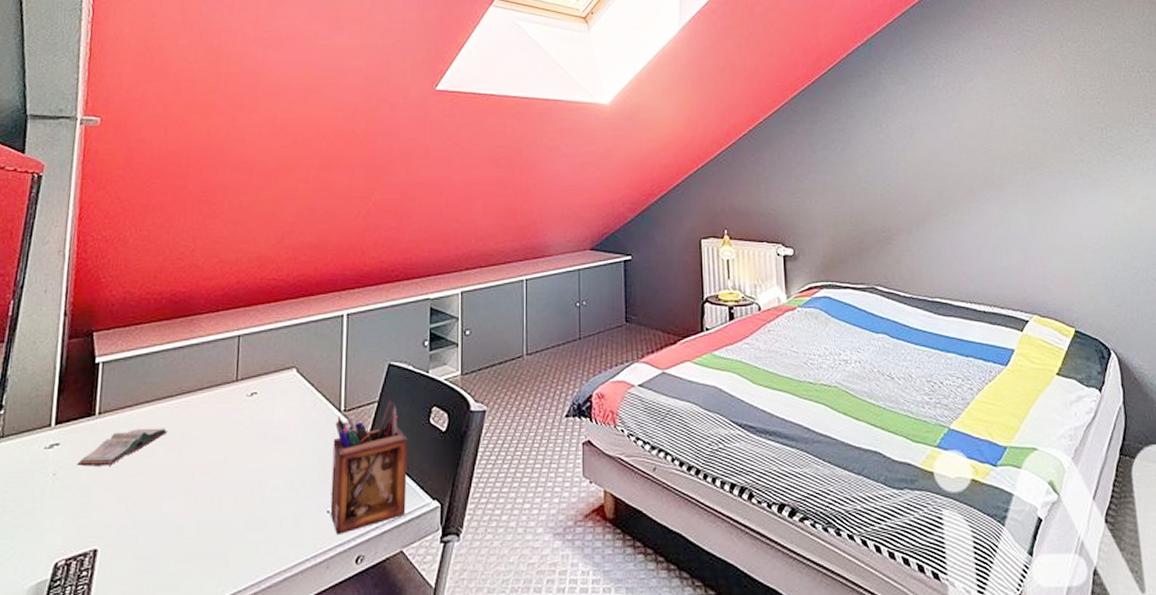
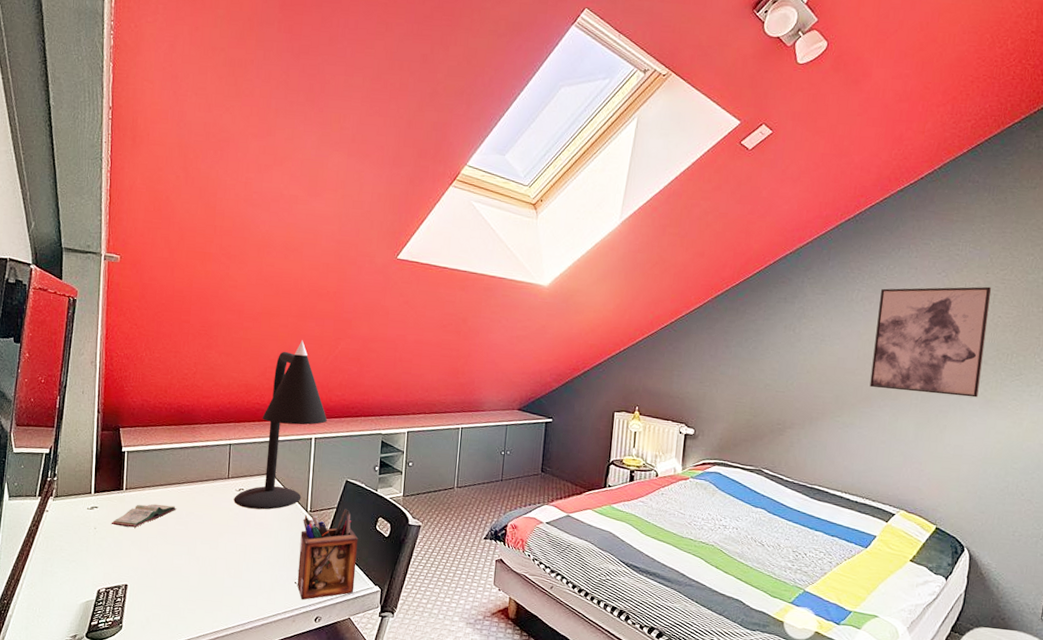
desk lamp: none [244,195,363,418] -> present [234,340,328,510]
wall art: none [961,60,1083,179] -> present [869,286,992,398]

